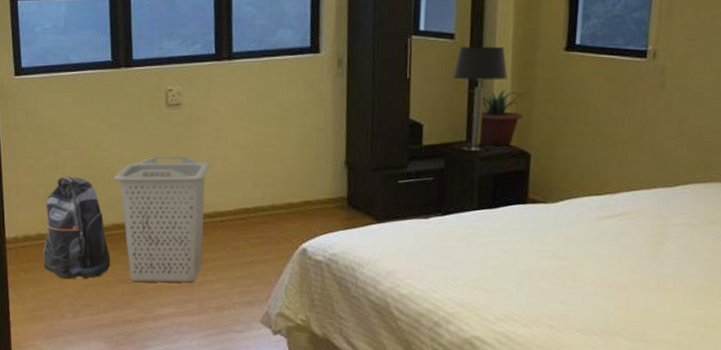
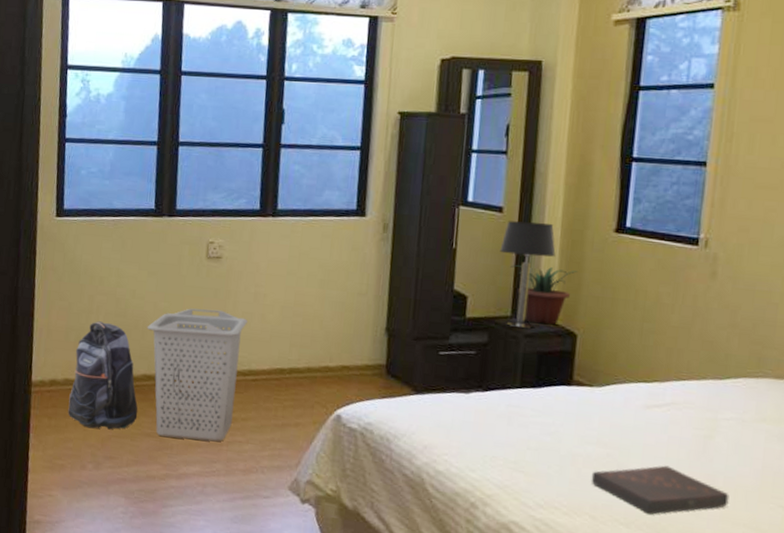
book: none [547,273,680,320] -> present [591,465,729,514]

